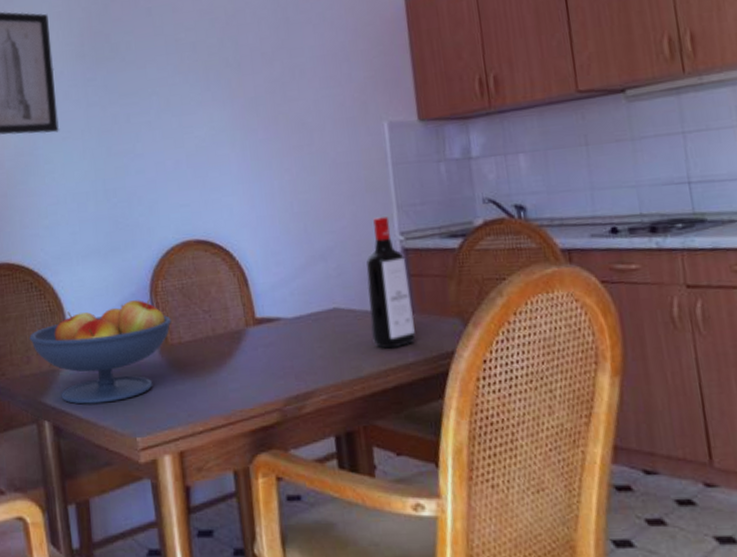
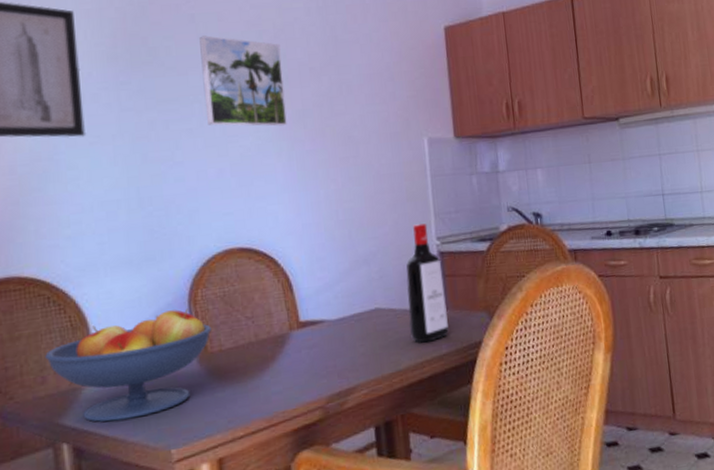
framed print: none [156,27,240,117] -> present [199,35,287,126]

